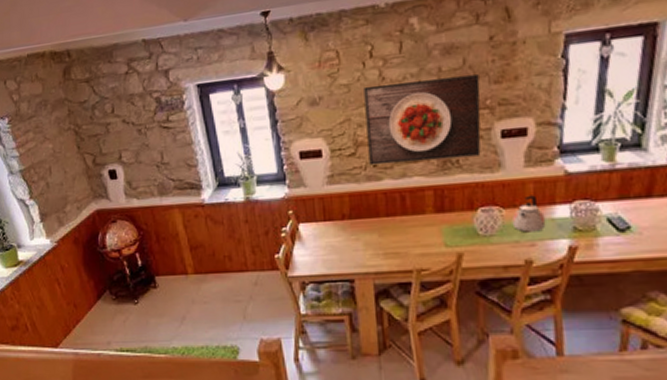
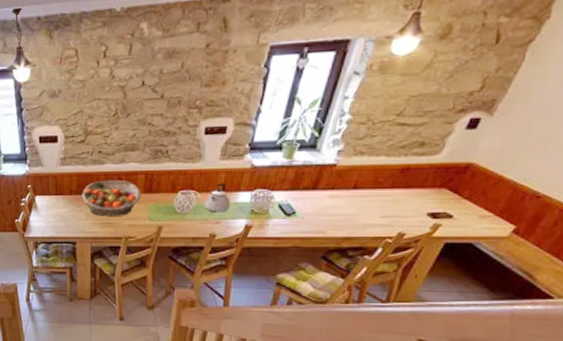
fruit basket: none [356,198,432,245] -> present [82,180,142,216]
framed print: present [363,74,481,166] -> none [95,78,193,151]

